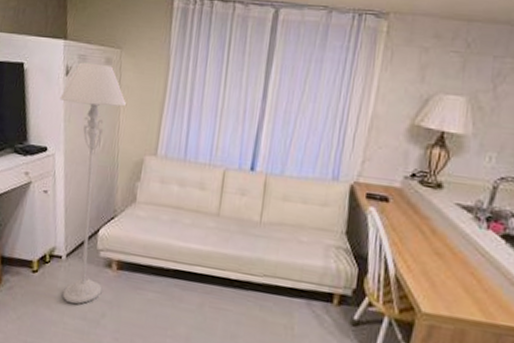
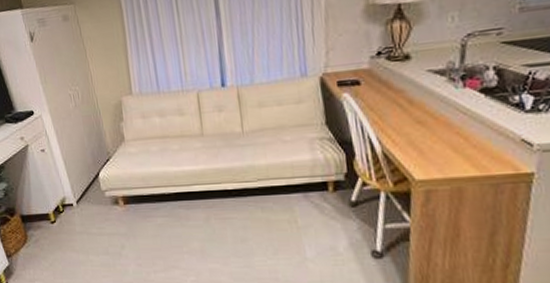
floor lamp: present [60,62,126,304] -> none [32,22,116,243]

